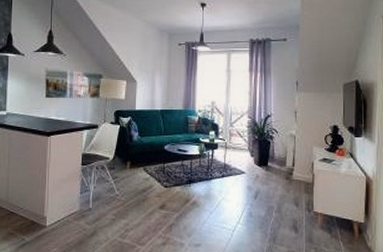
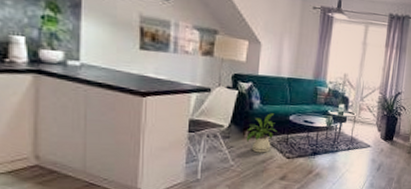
house plant: none [128,144,154,182] -> present [246,113,276,153]

